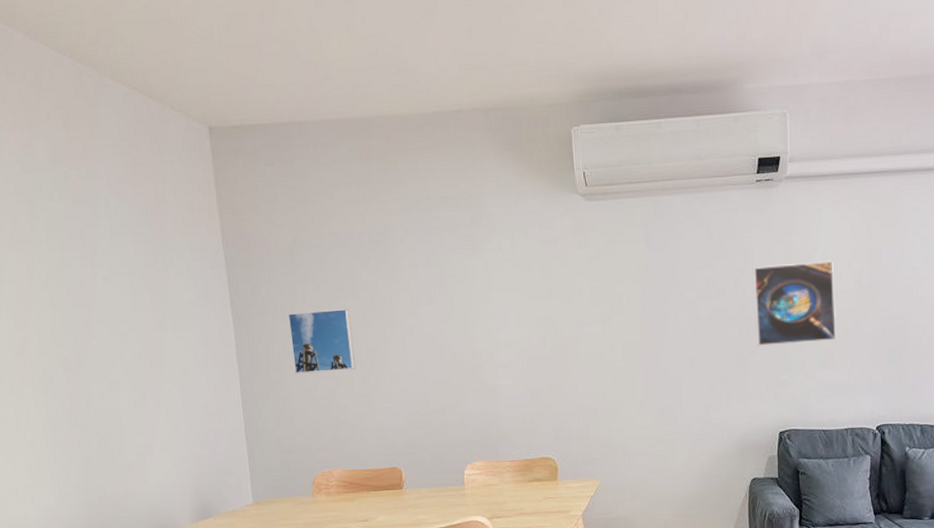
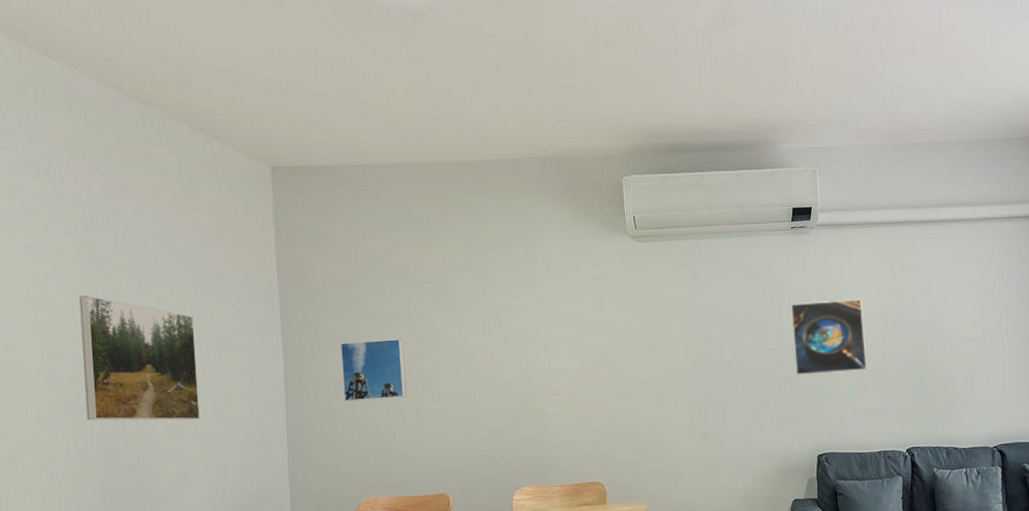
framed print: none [37,267,160,392] -> present [79,295,200,421]

